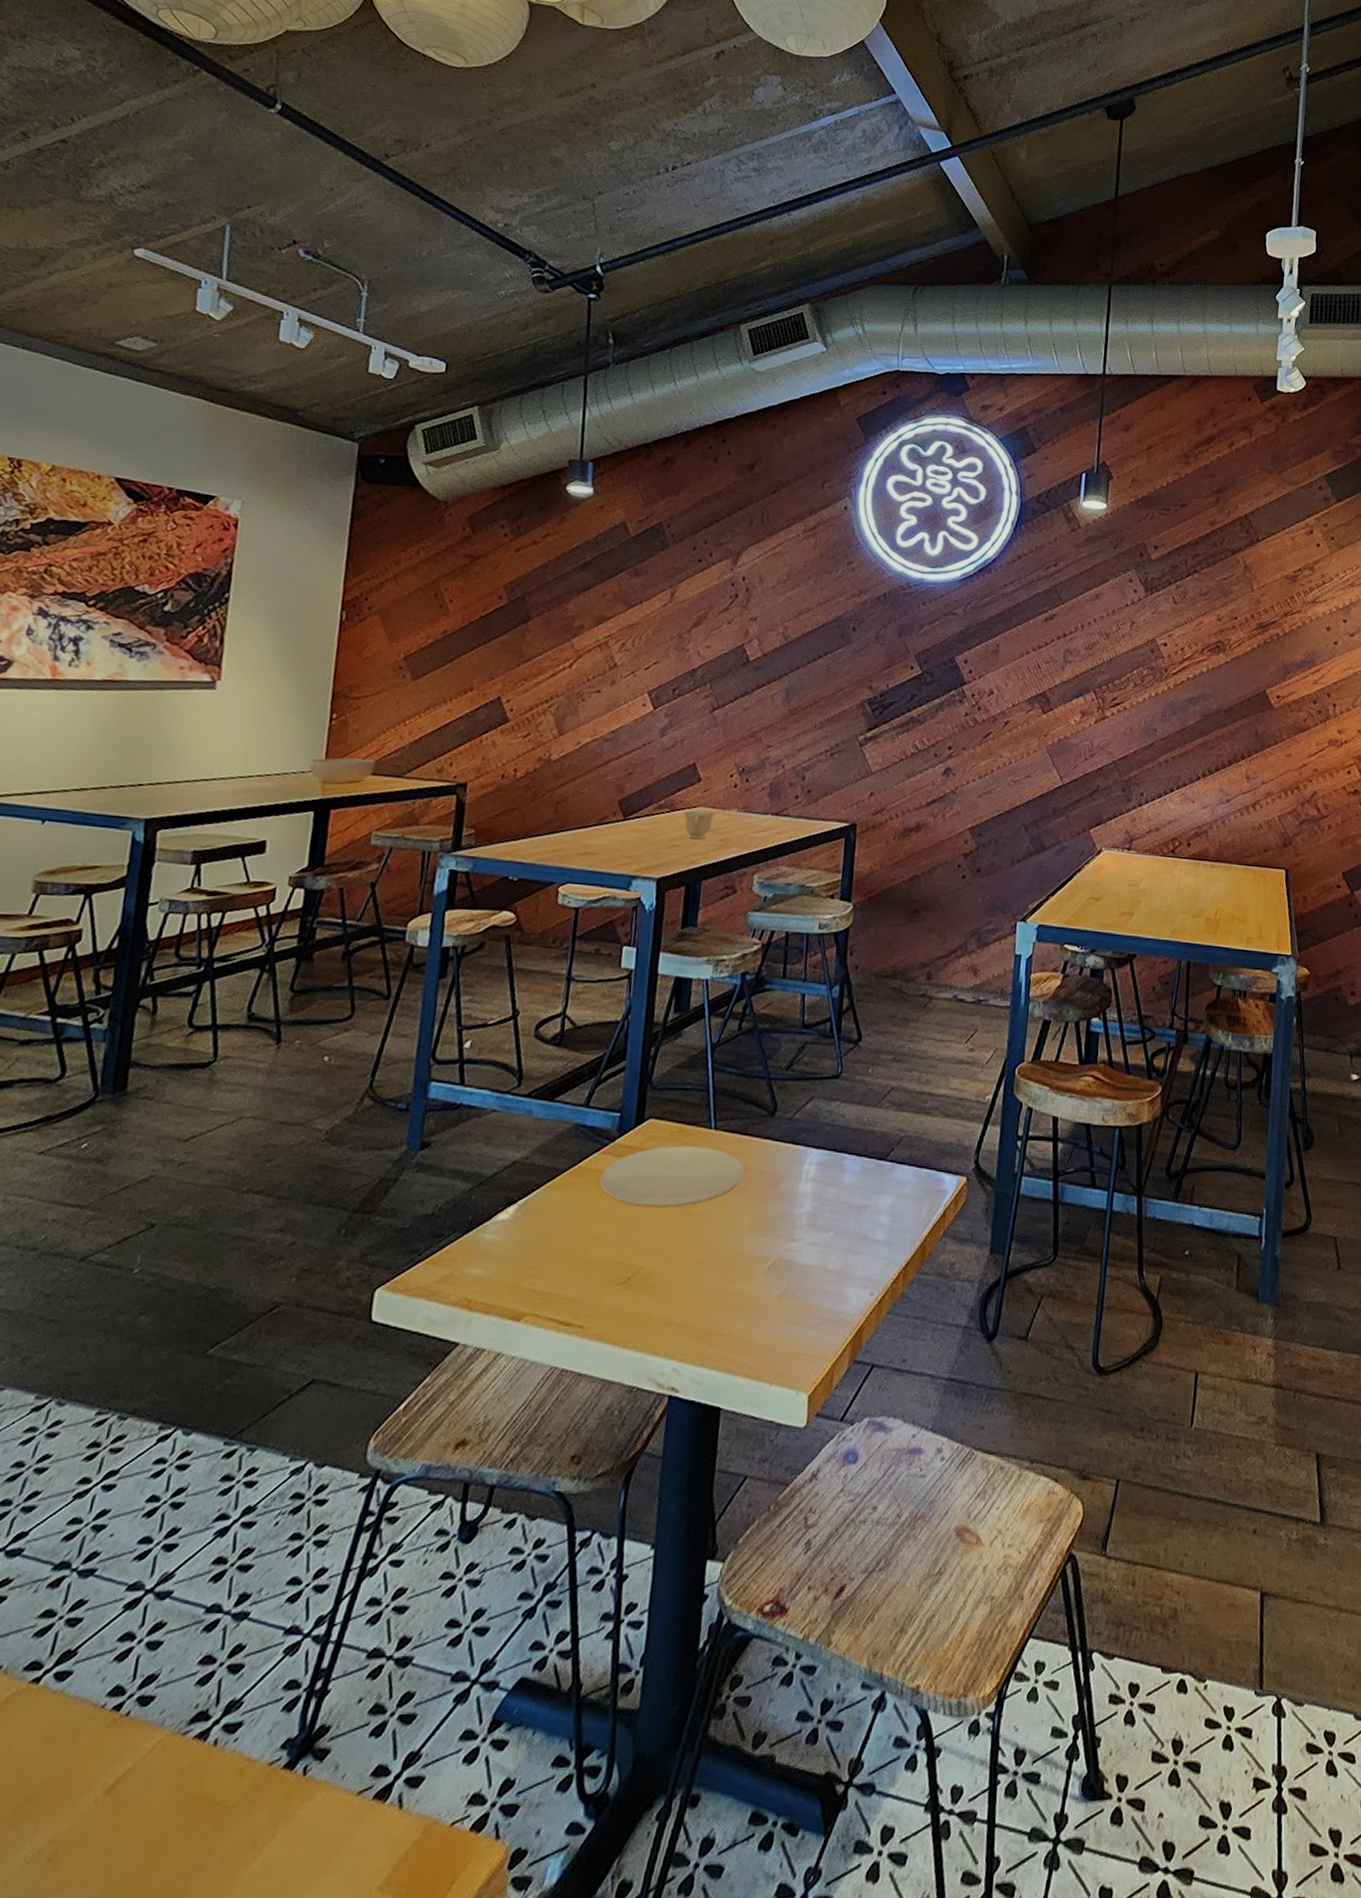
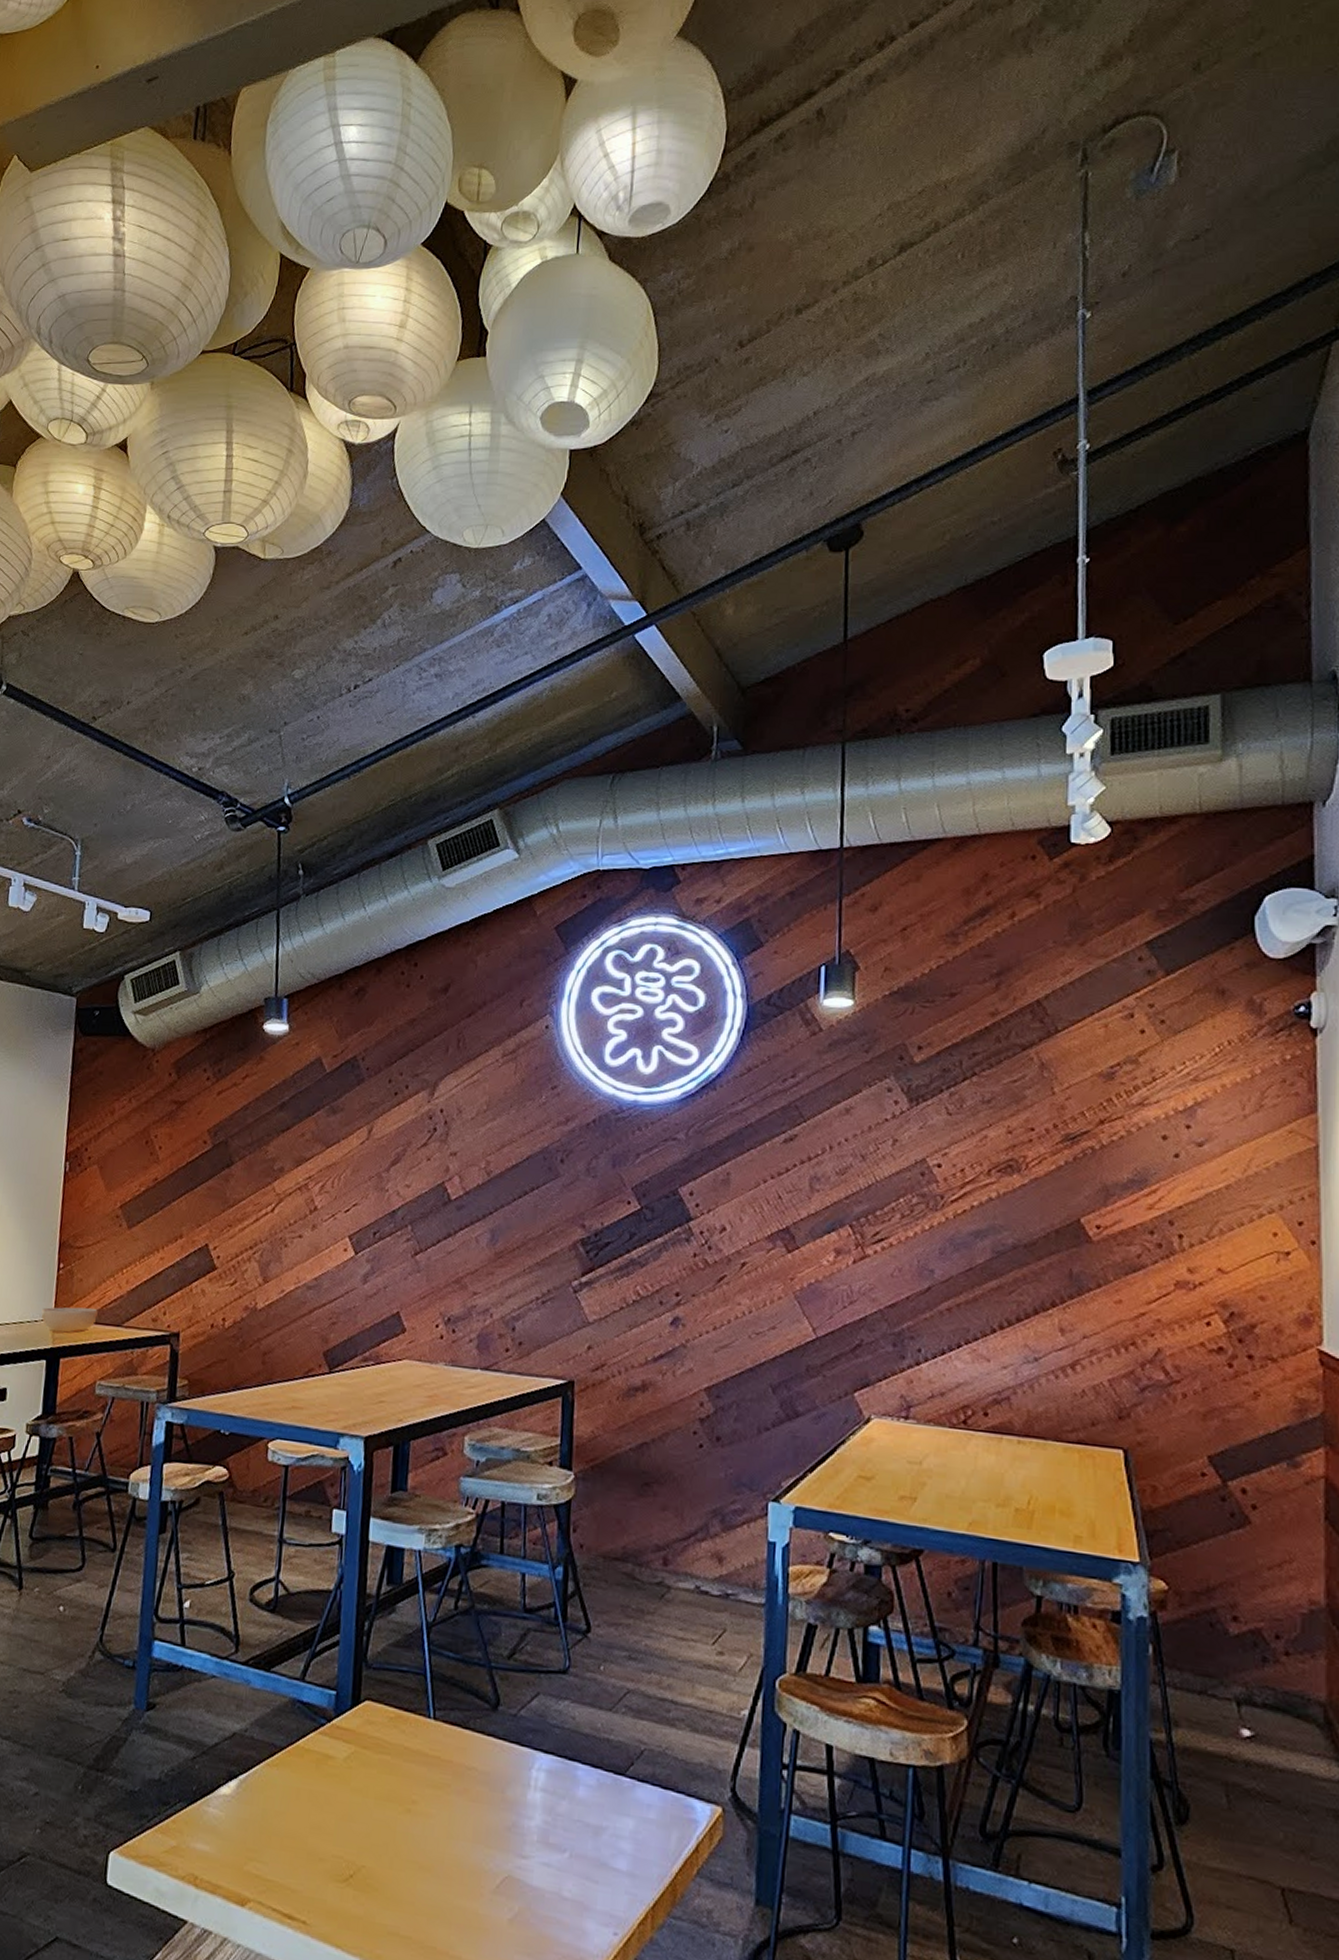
plate: present [599,1145,745,1208] -> none [317,1732,468,1804]
teacup: present [684,811,716,840] -> none [389,1364,422,1396]

